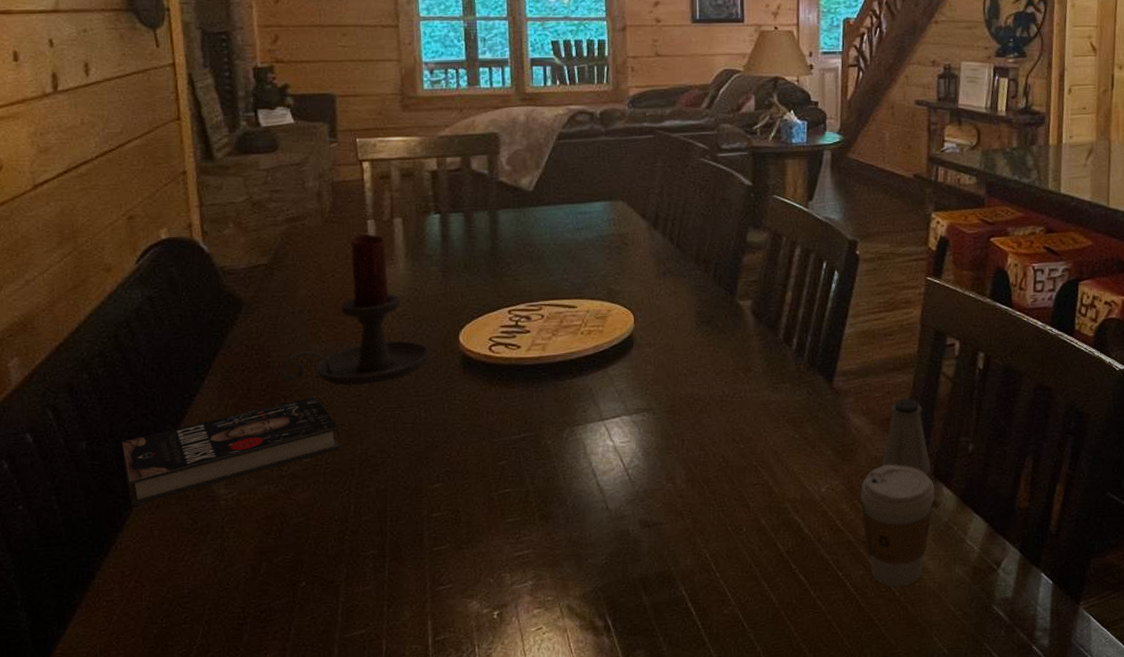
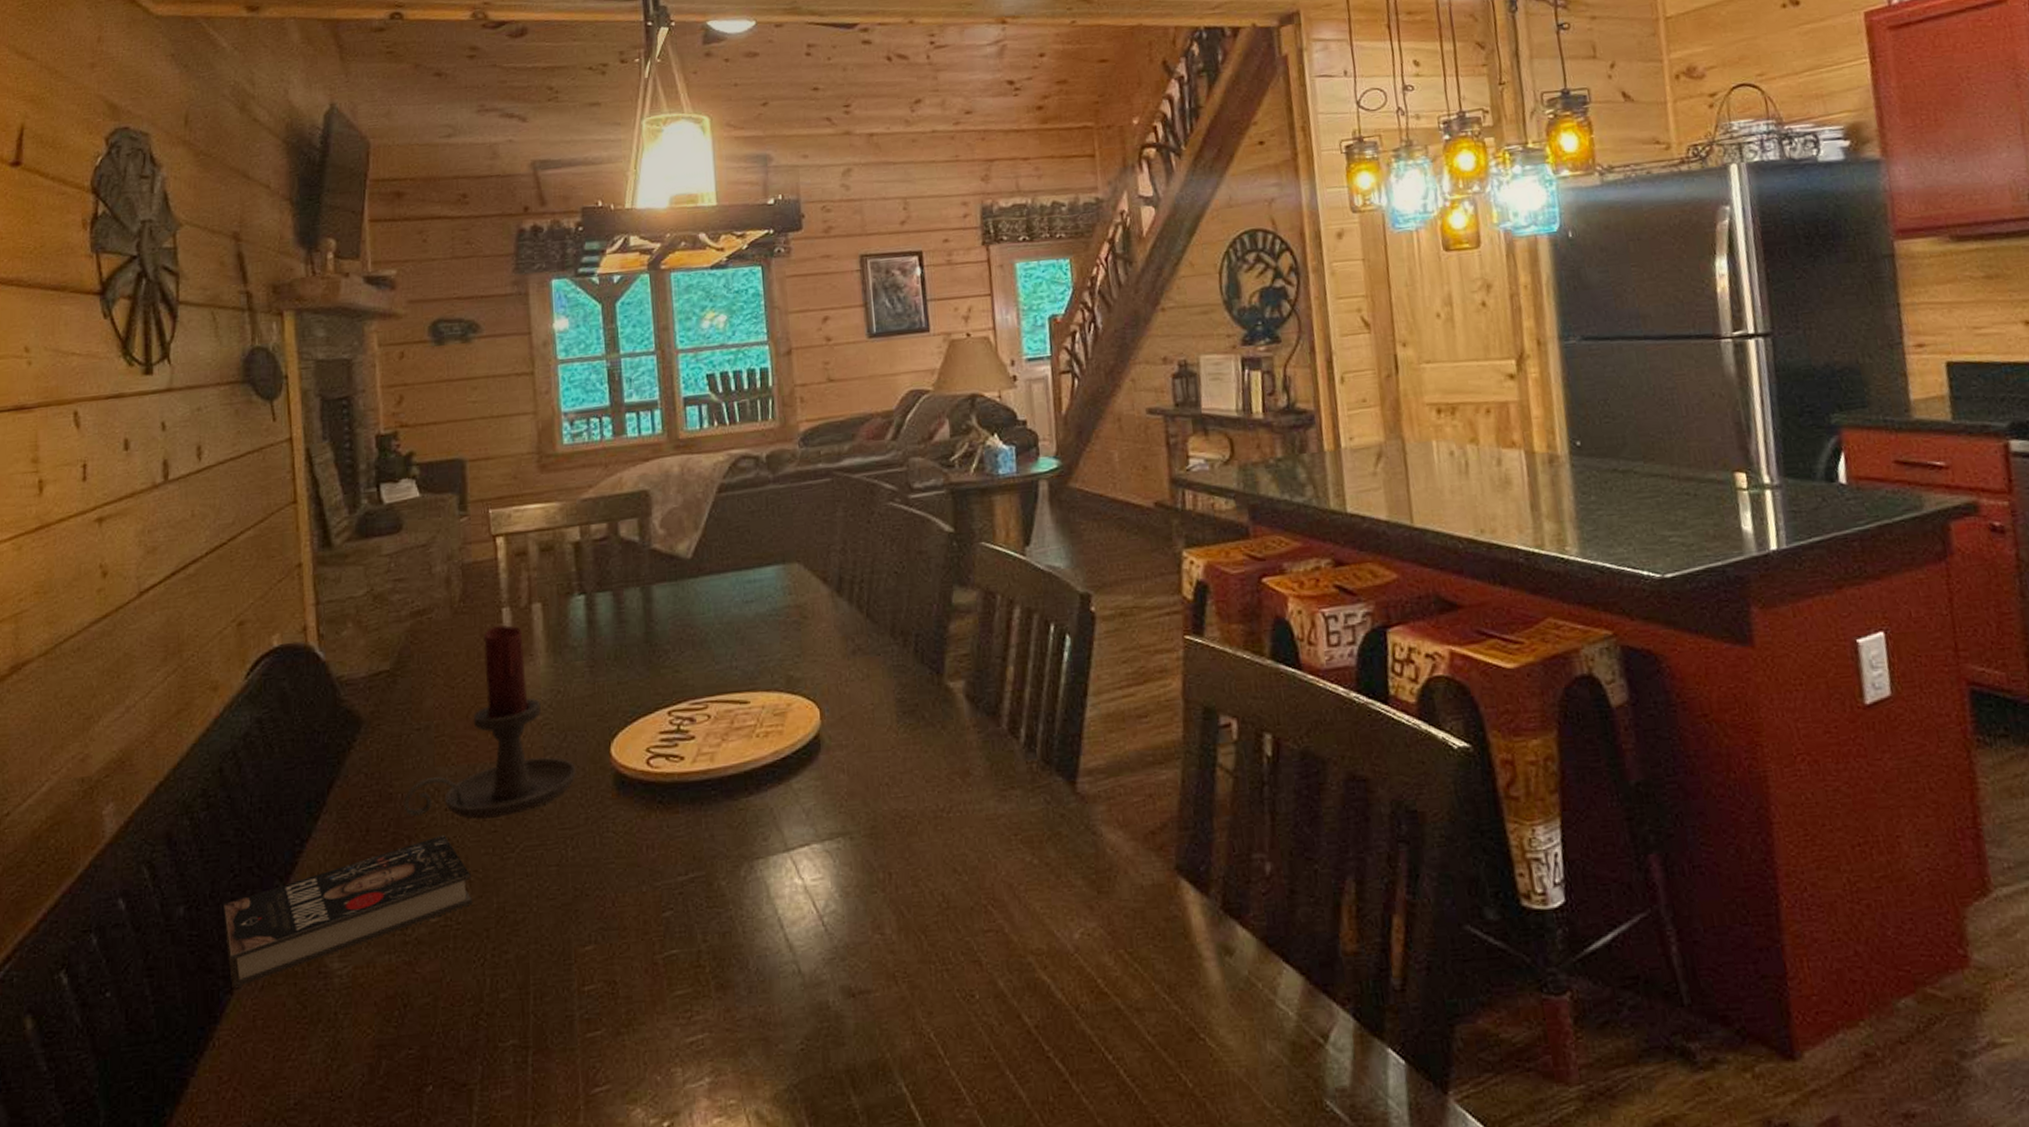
coffee cup: present [860,464,935,587] -> none [1126,896,1227,1075]
saltshaker: present [881,398,931,475] -> none [1150,802,1218,909]

